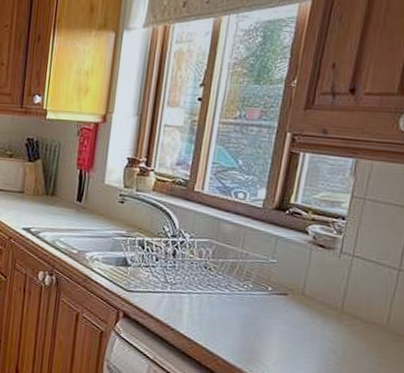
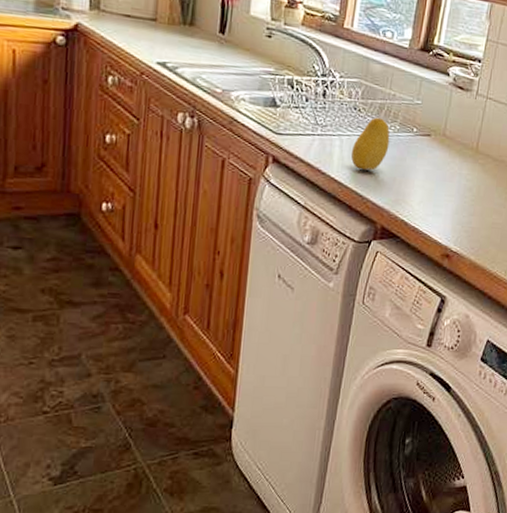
fruit: none [200,276,243,328] -> present [350,117,390,171]

